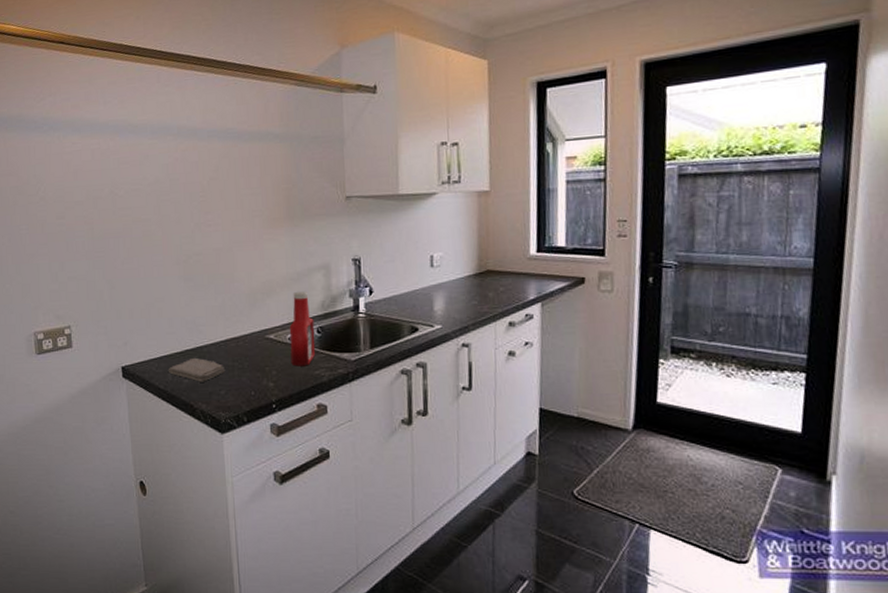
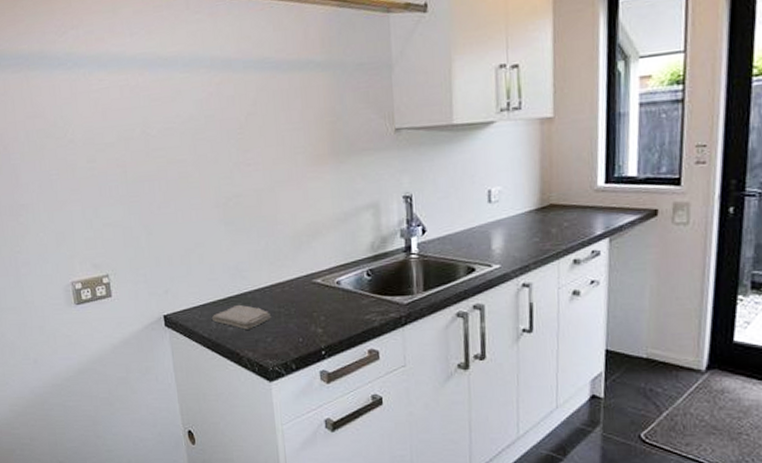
ketchup bottle: present [289,292,316,367] -> none [337,233,366,311]

